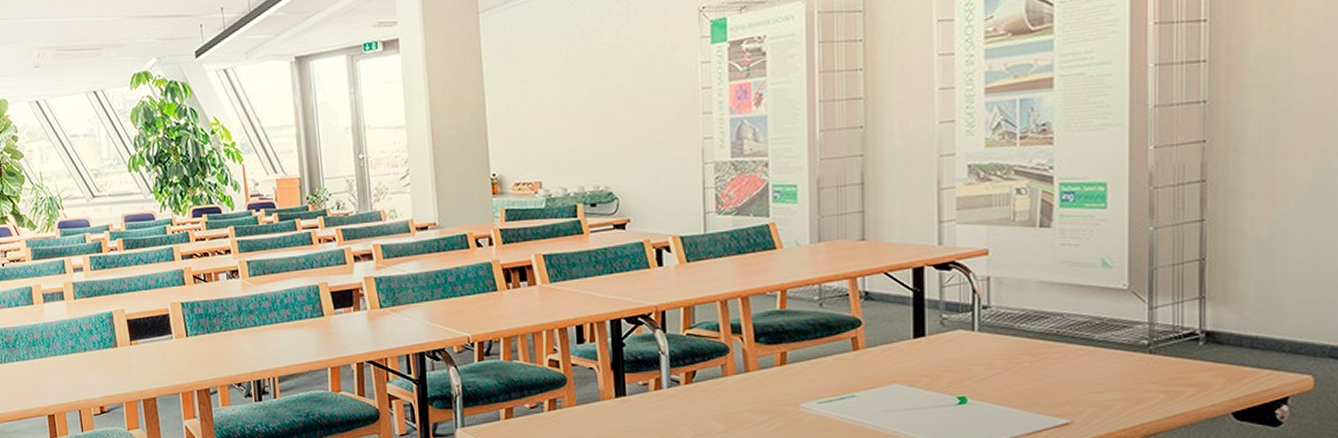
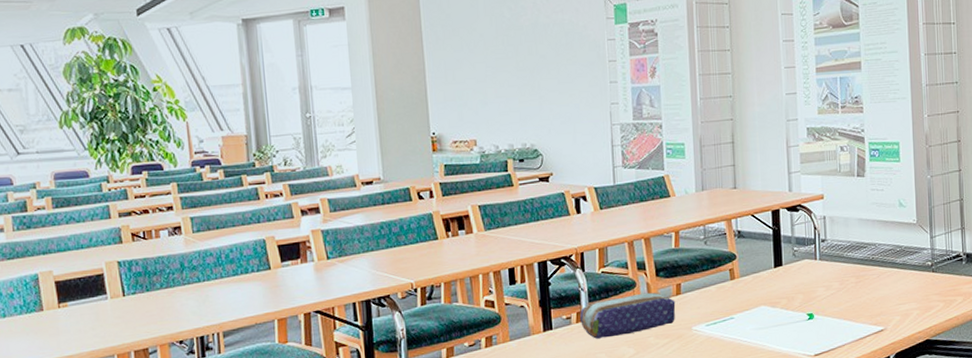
pencil case: none [659,360,779,410] -> present [580,292,676,339]

